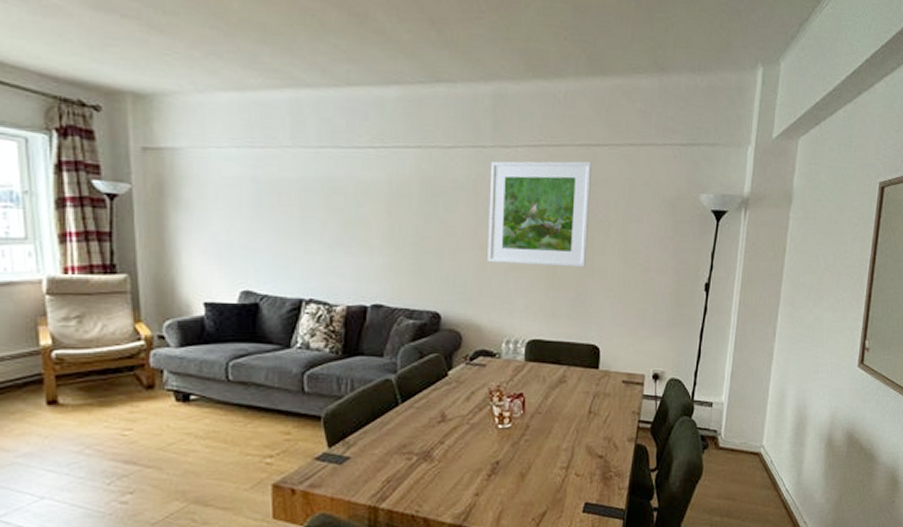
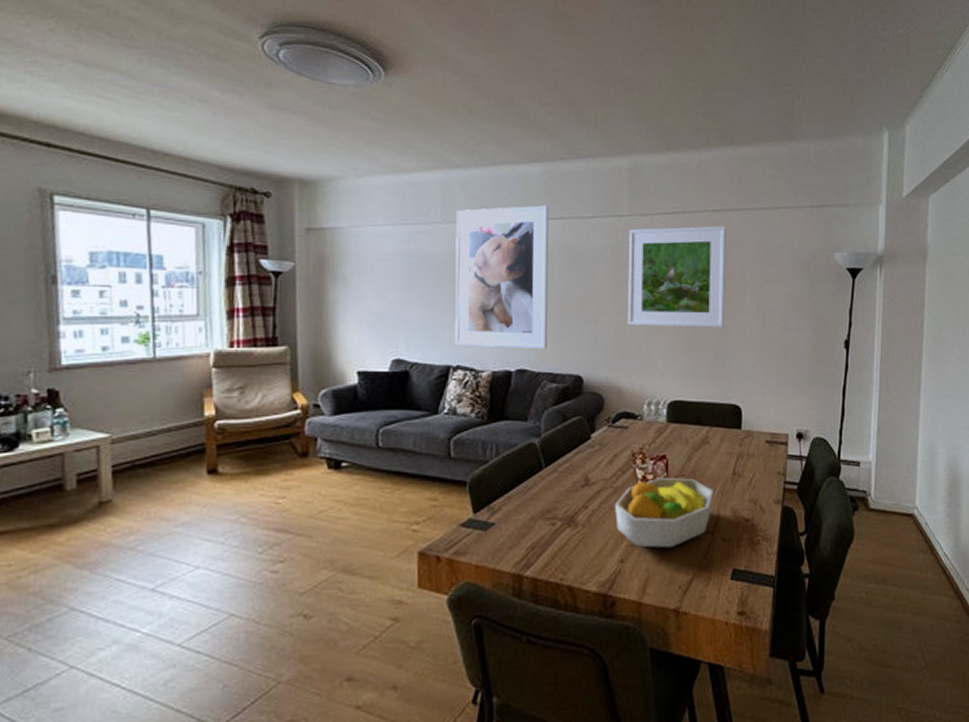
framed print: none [306,132,406,284] -> present [455,205,549,349]
fruit bowl: none [471,414,568,483] -> present [615,477,713,549]

